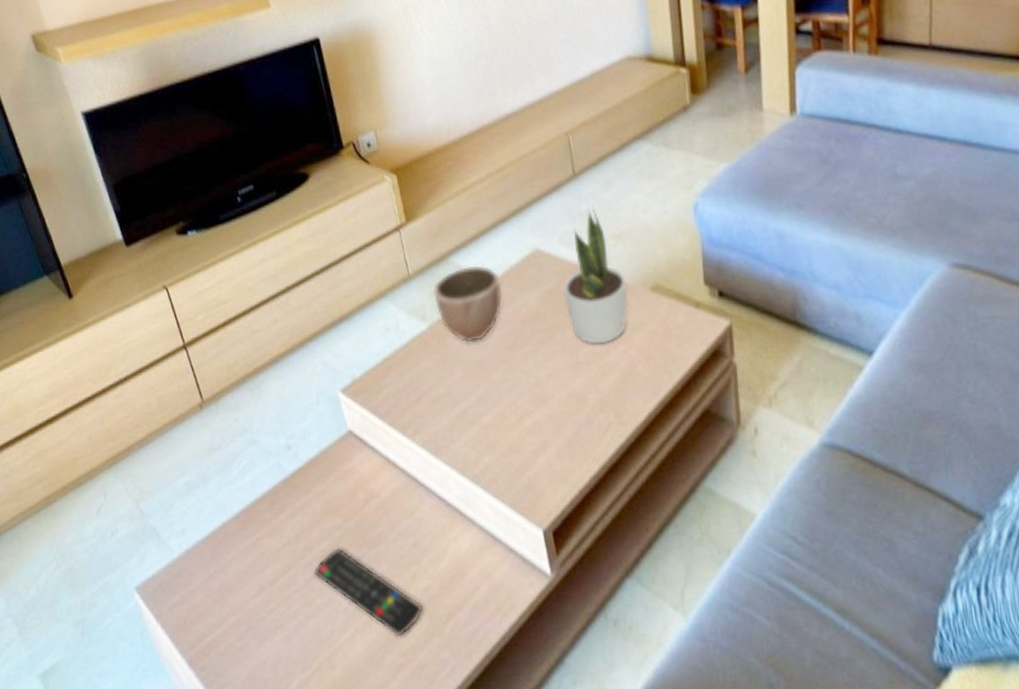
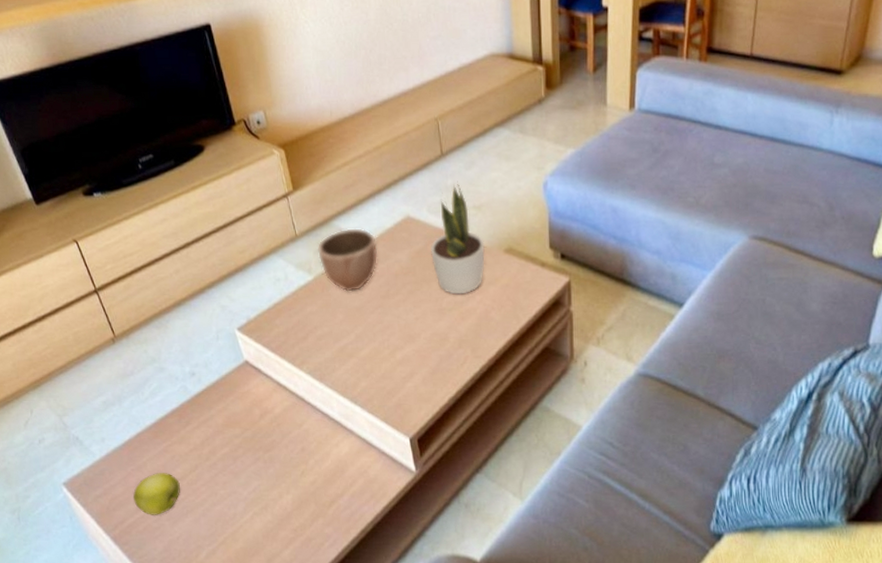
apple: none [214,575,269,631] -> present [132,473,180,515]
remote control: present [313,548,424,637] -> none [217,452,311,518]

